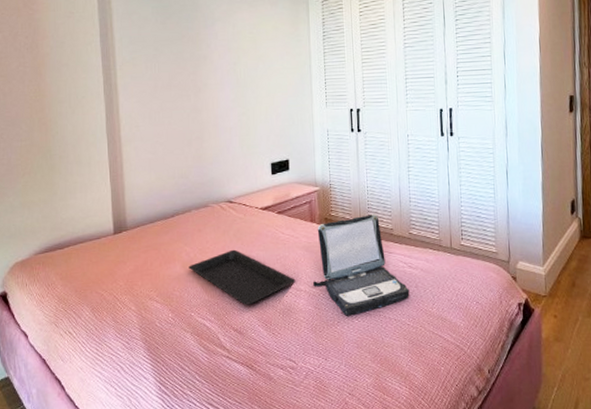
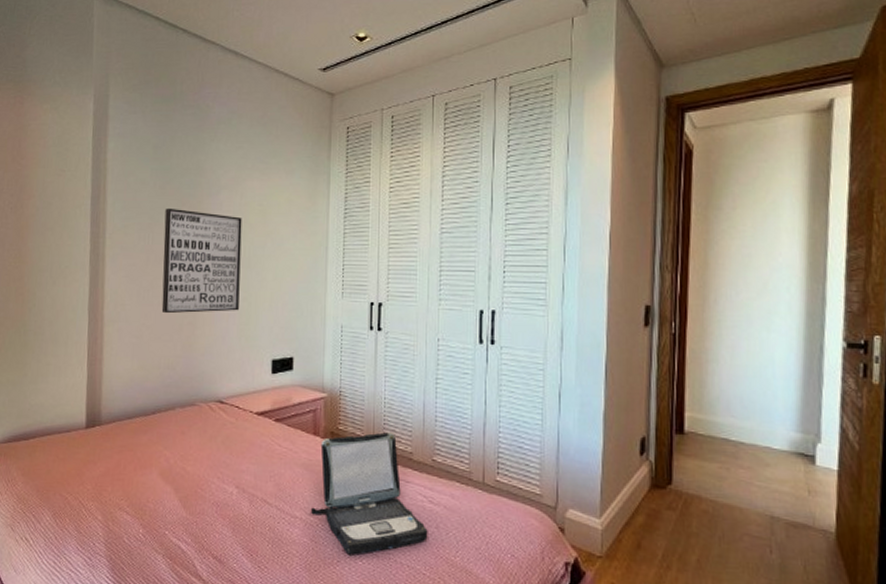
wall art: none [168,40,239,131] -> present [161,208,242,314]
serving tray: present [189,249,296,305] -> none [167,459,291,529]

